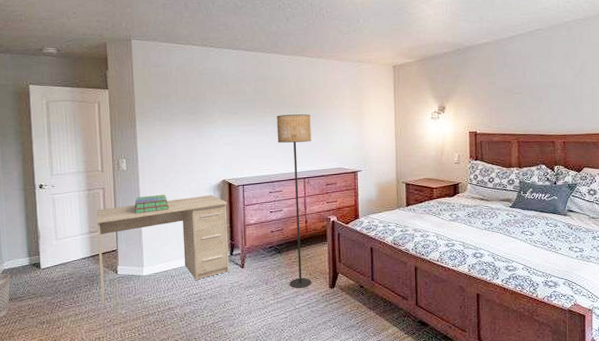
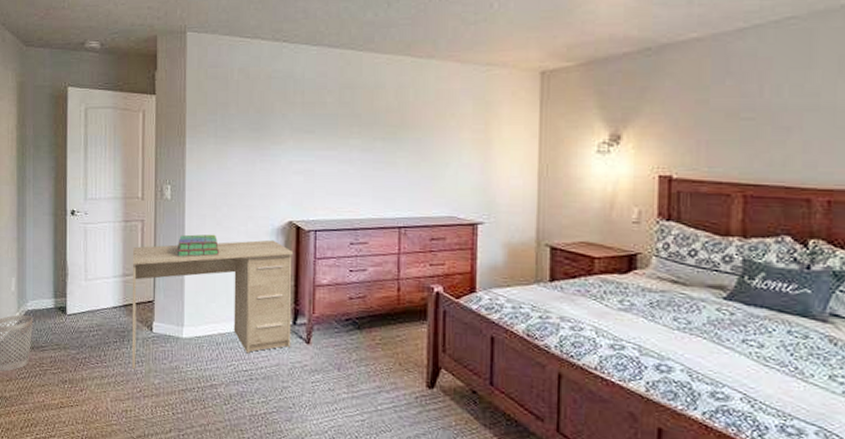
floor lamp: present [276,114,312,289] -> none [365,137,414,384]

